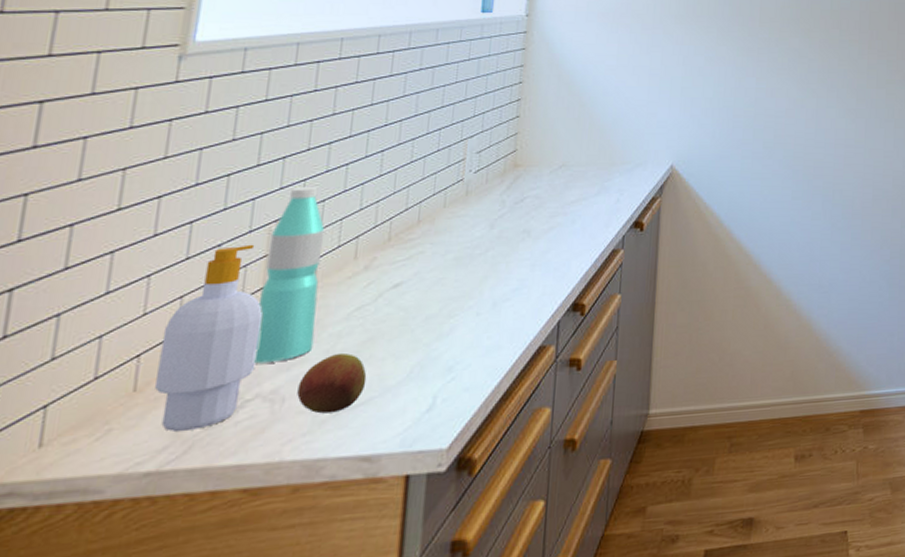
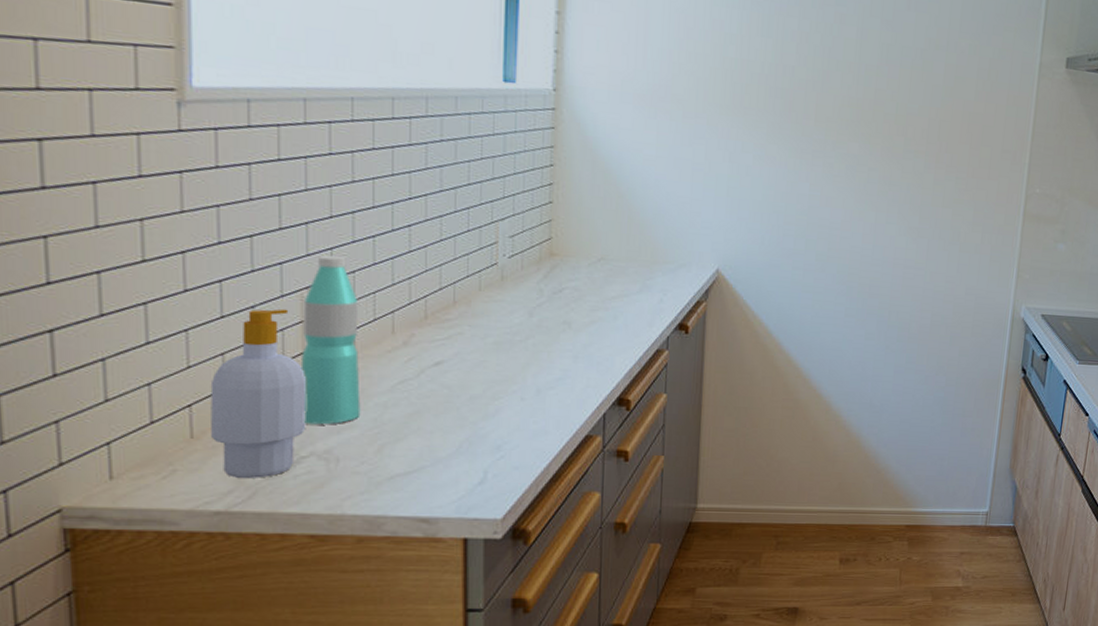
apple: present [297,352,367,414] -> none [351,422,417,477]

